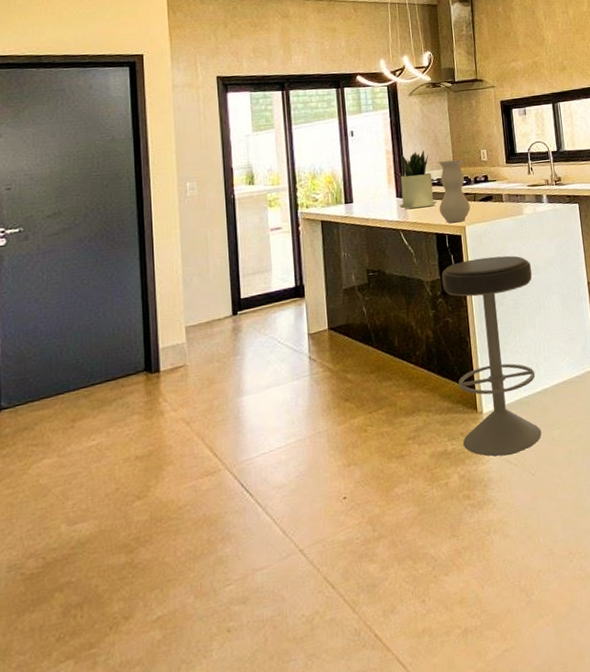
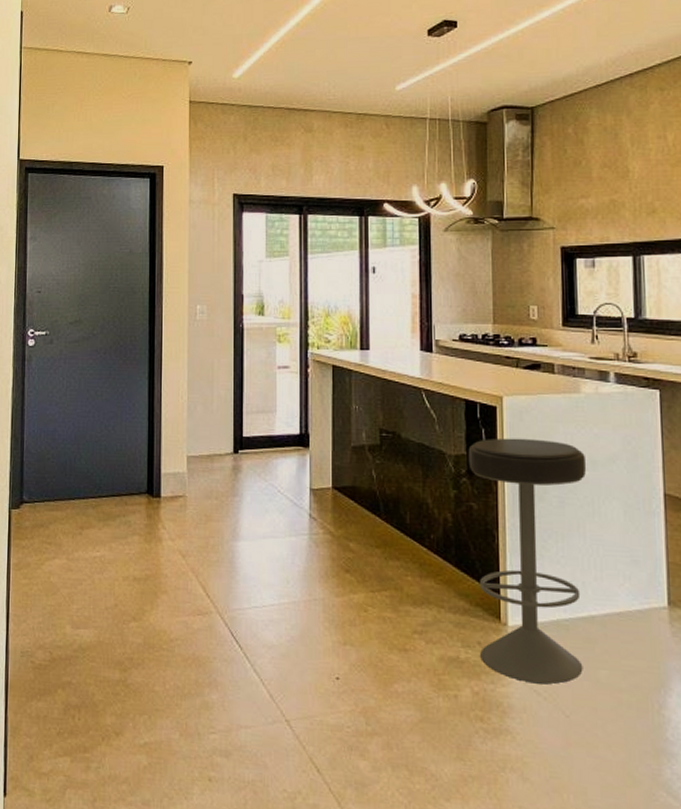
planter: present [399,150,437,210] -> none [423,299,469,367]
vase: present [438,159,470,224] -> none [471,314,511,391]

